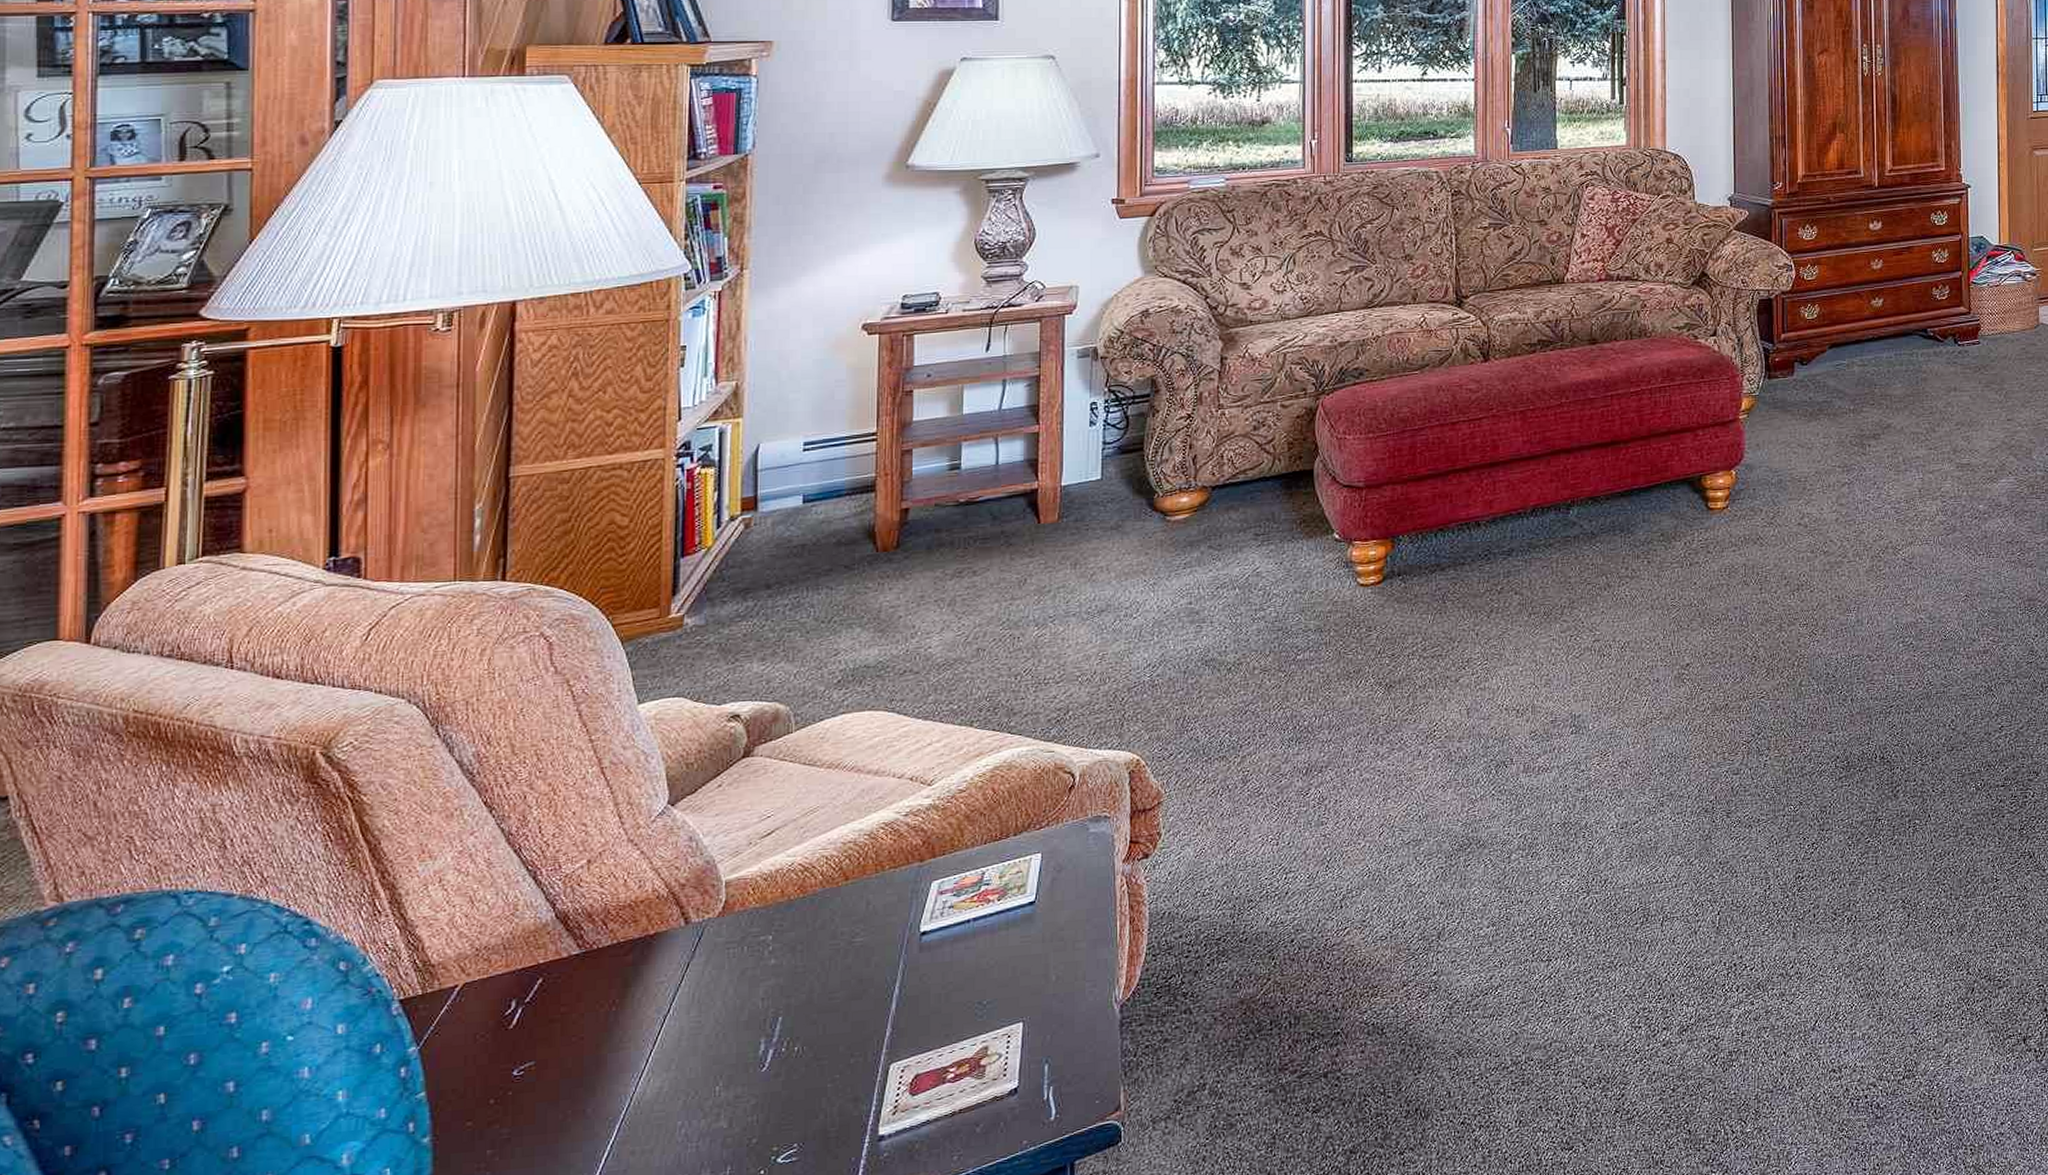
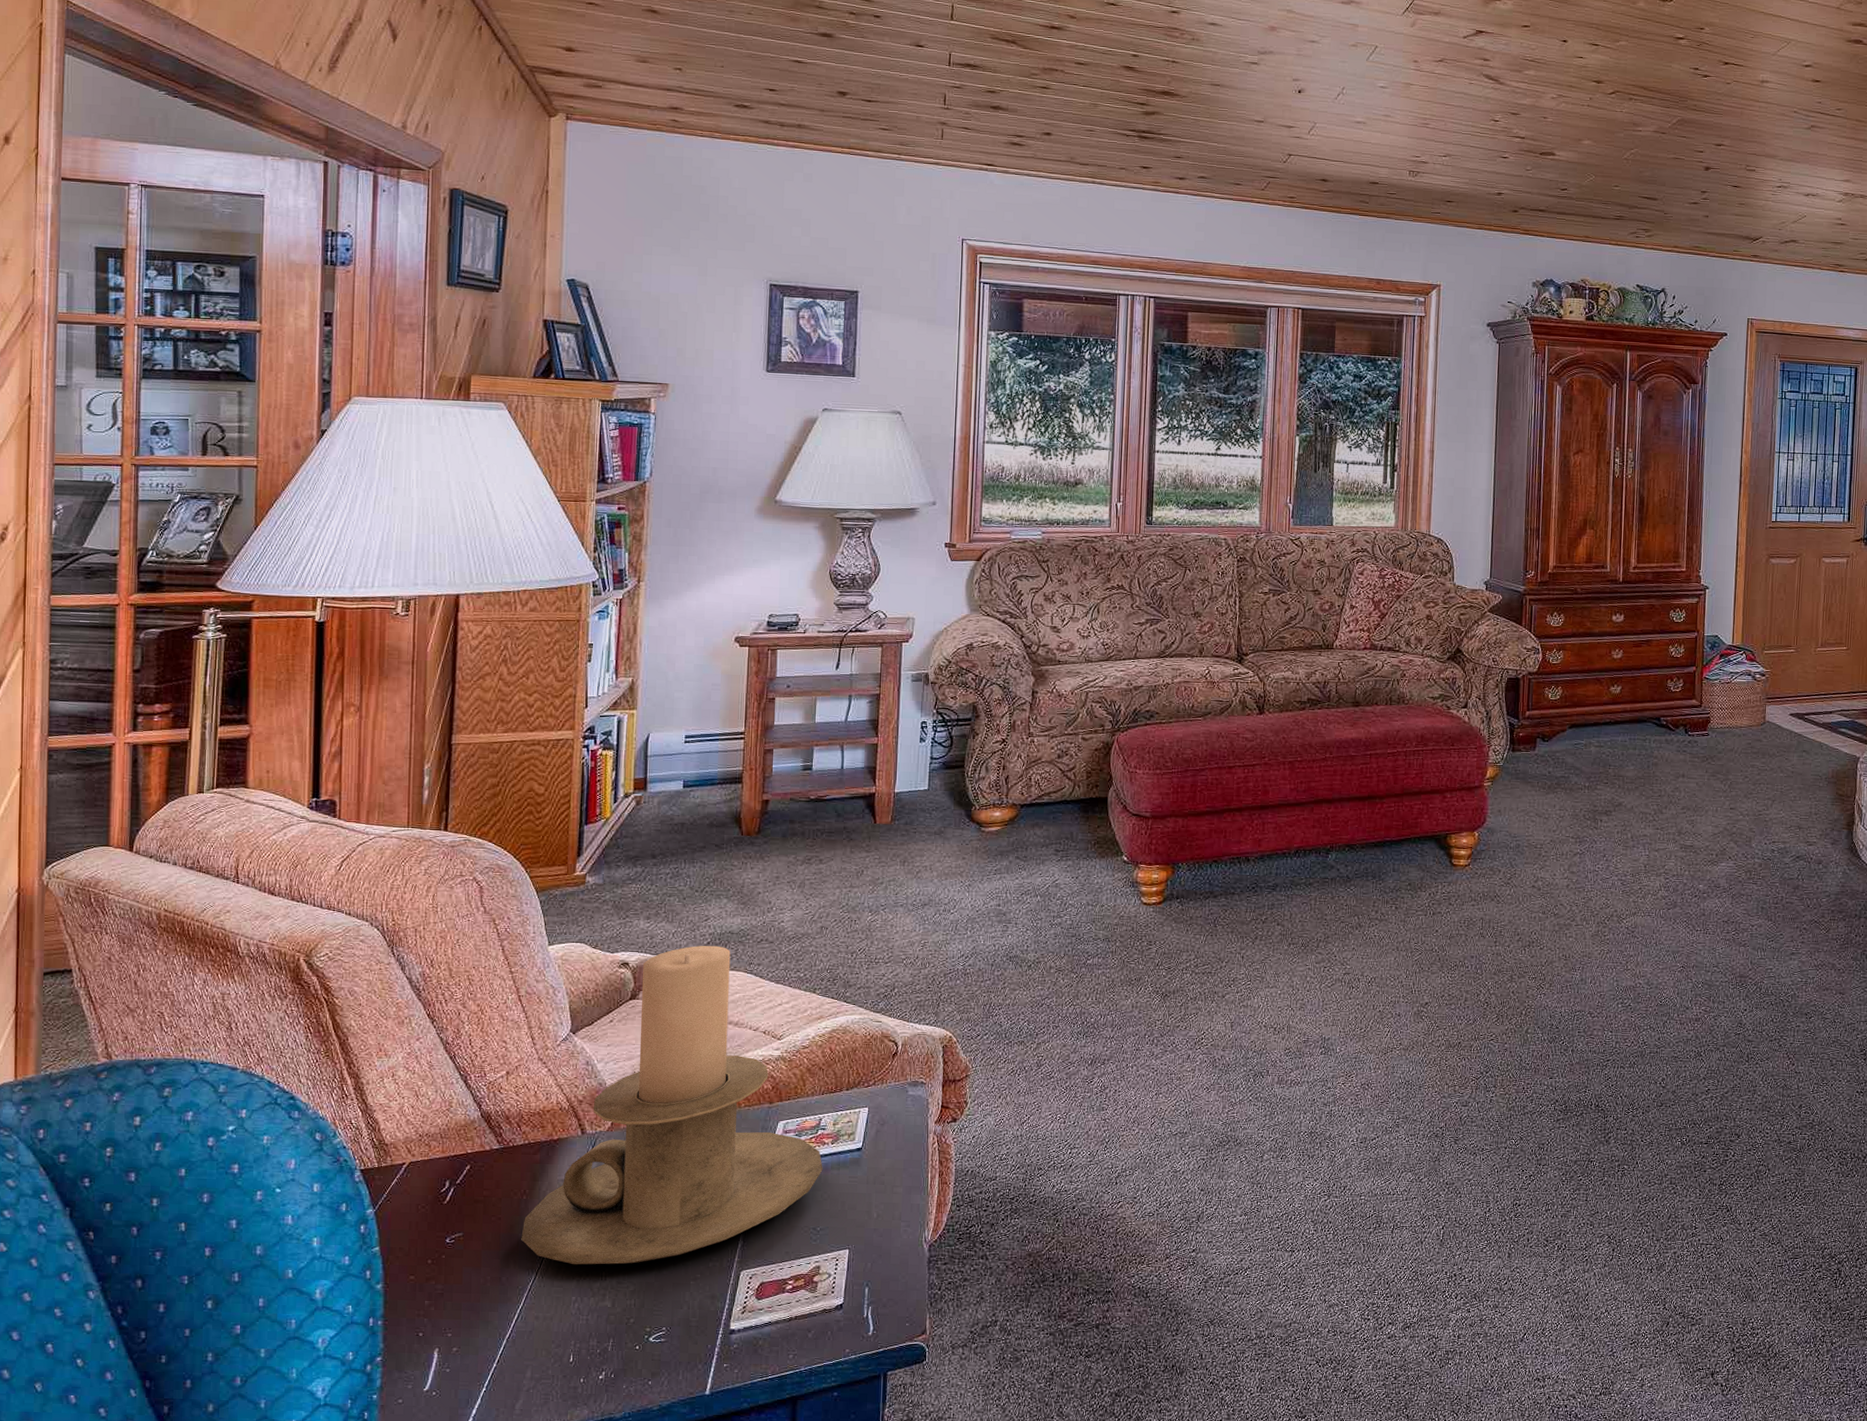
candle holder: none [610,683,988,1082] -> present [521,945,823,1265]

